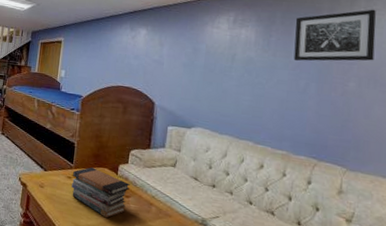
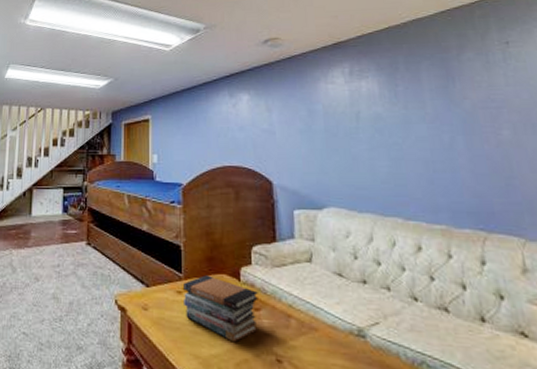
wall art: present [293,9,376,61] -> none [421,41,525,111]

